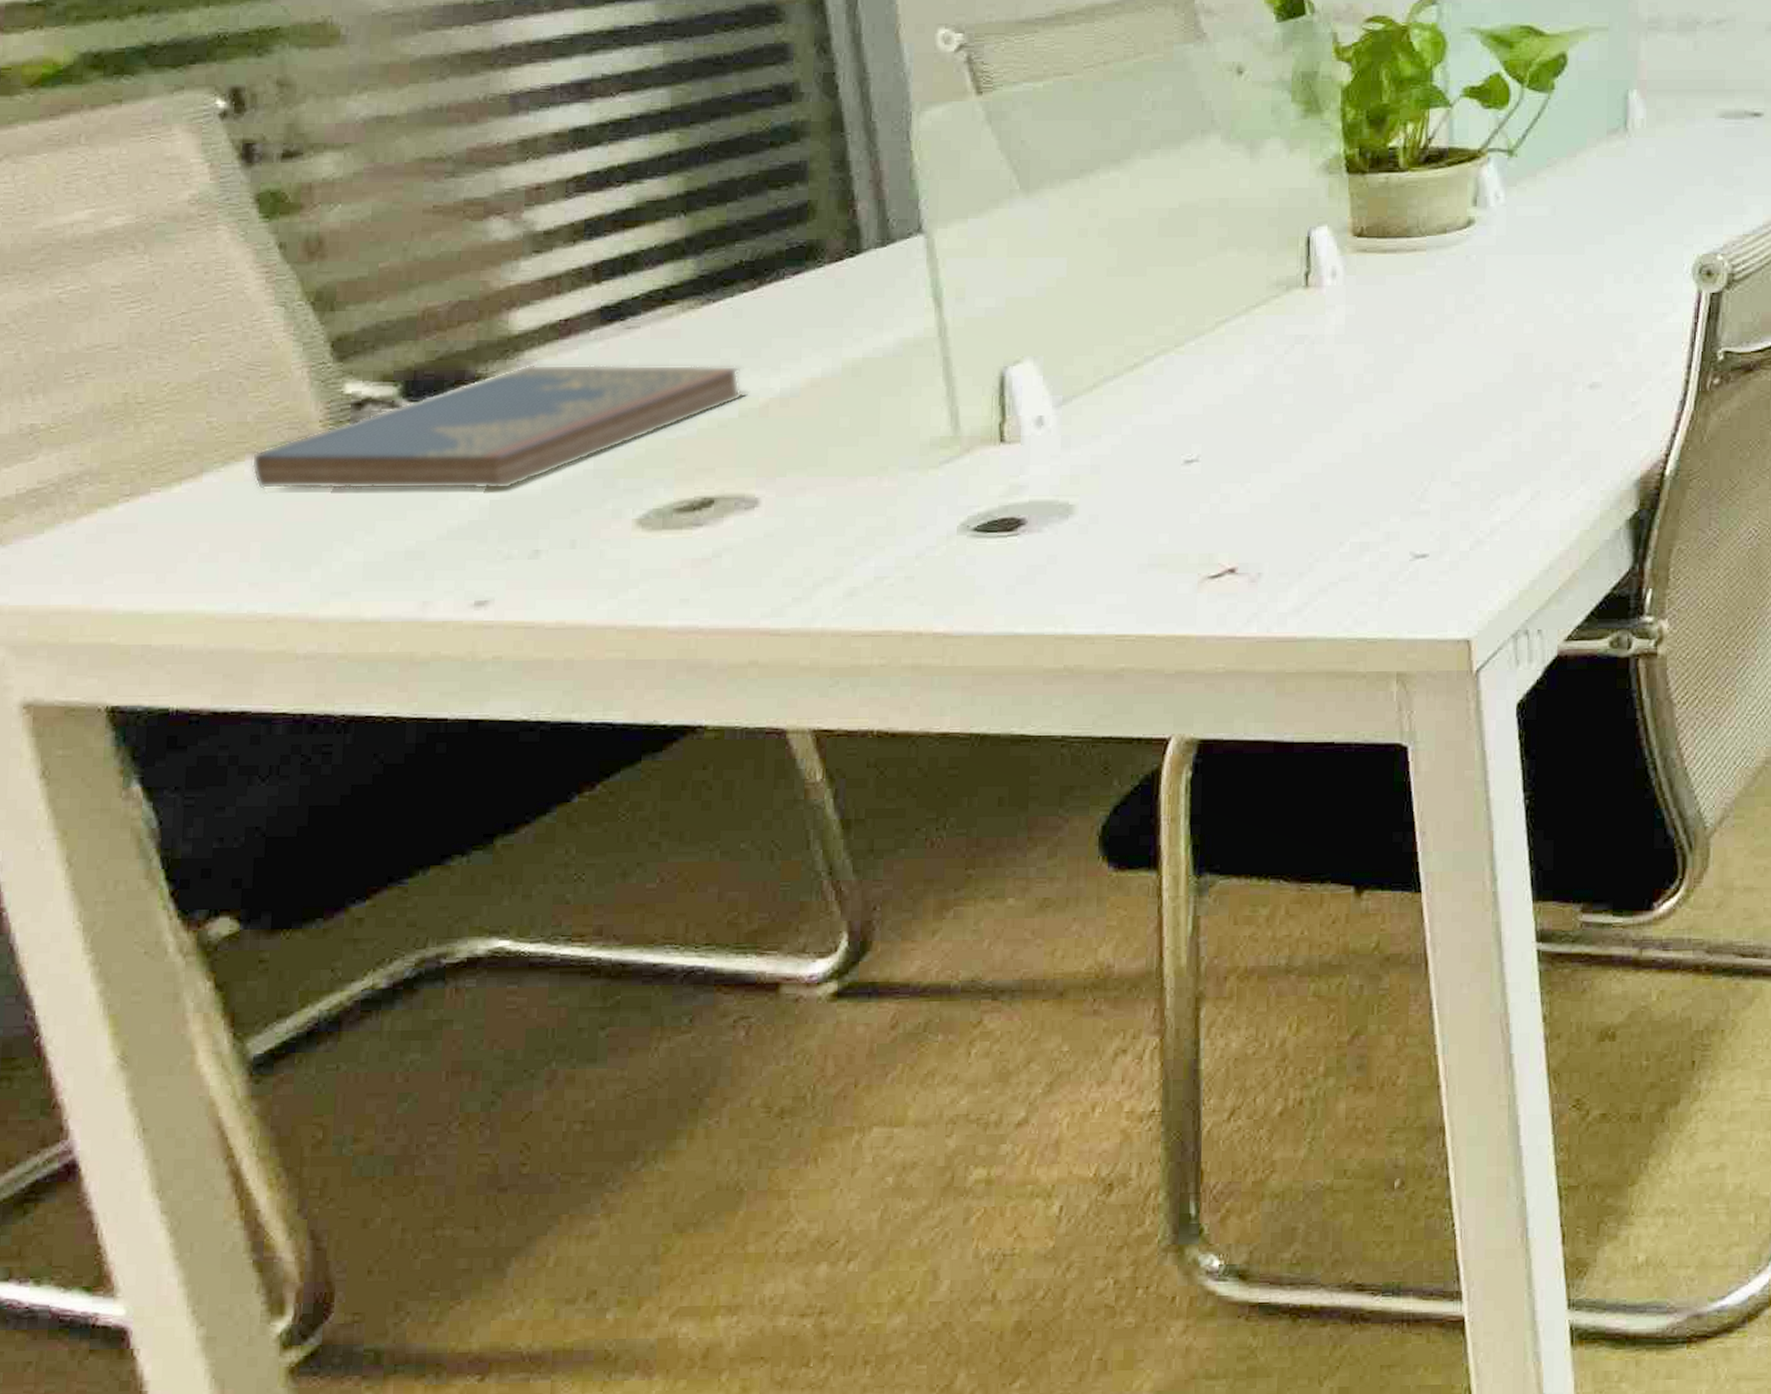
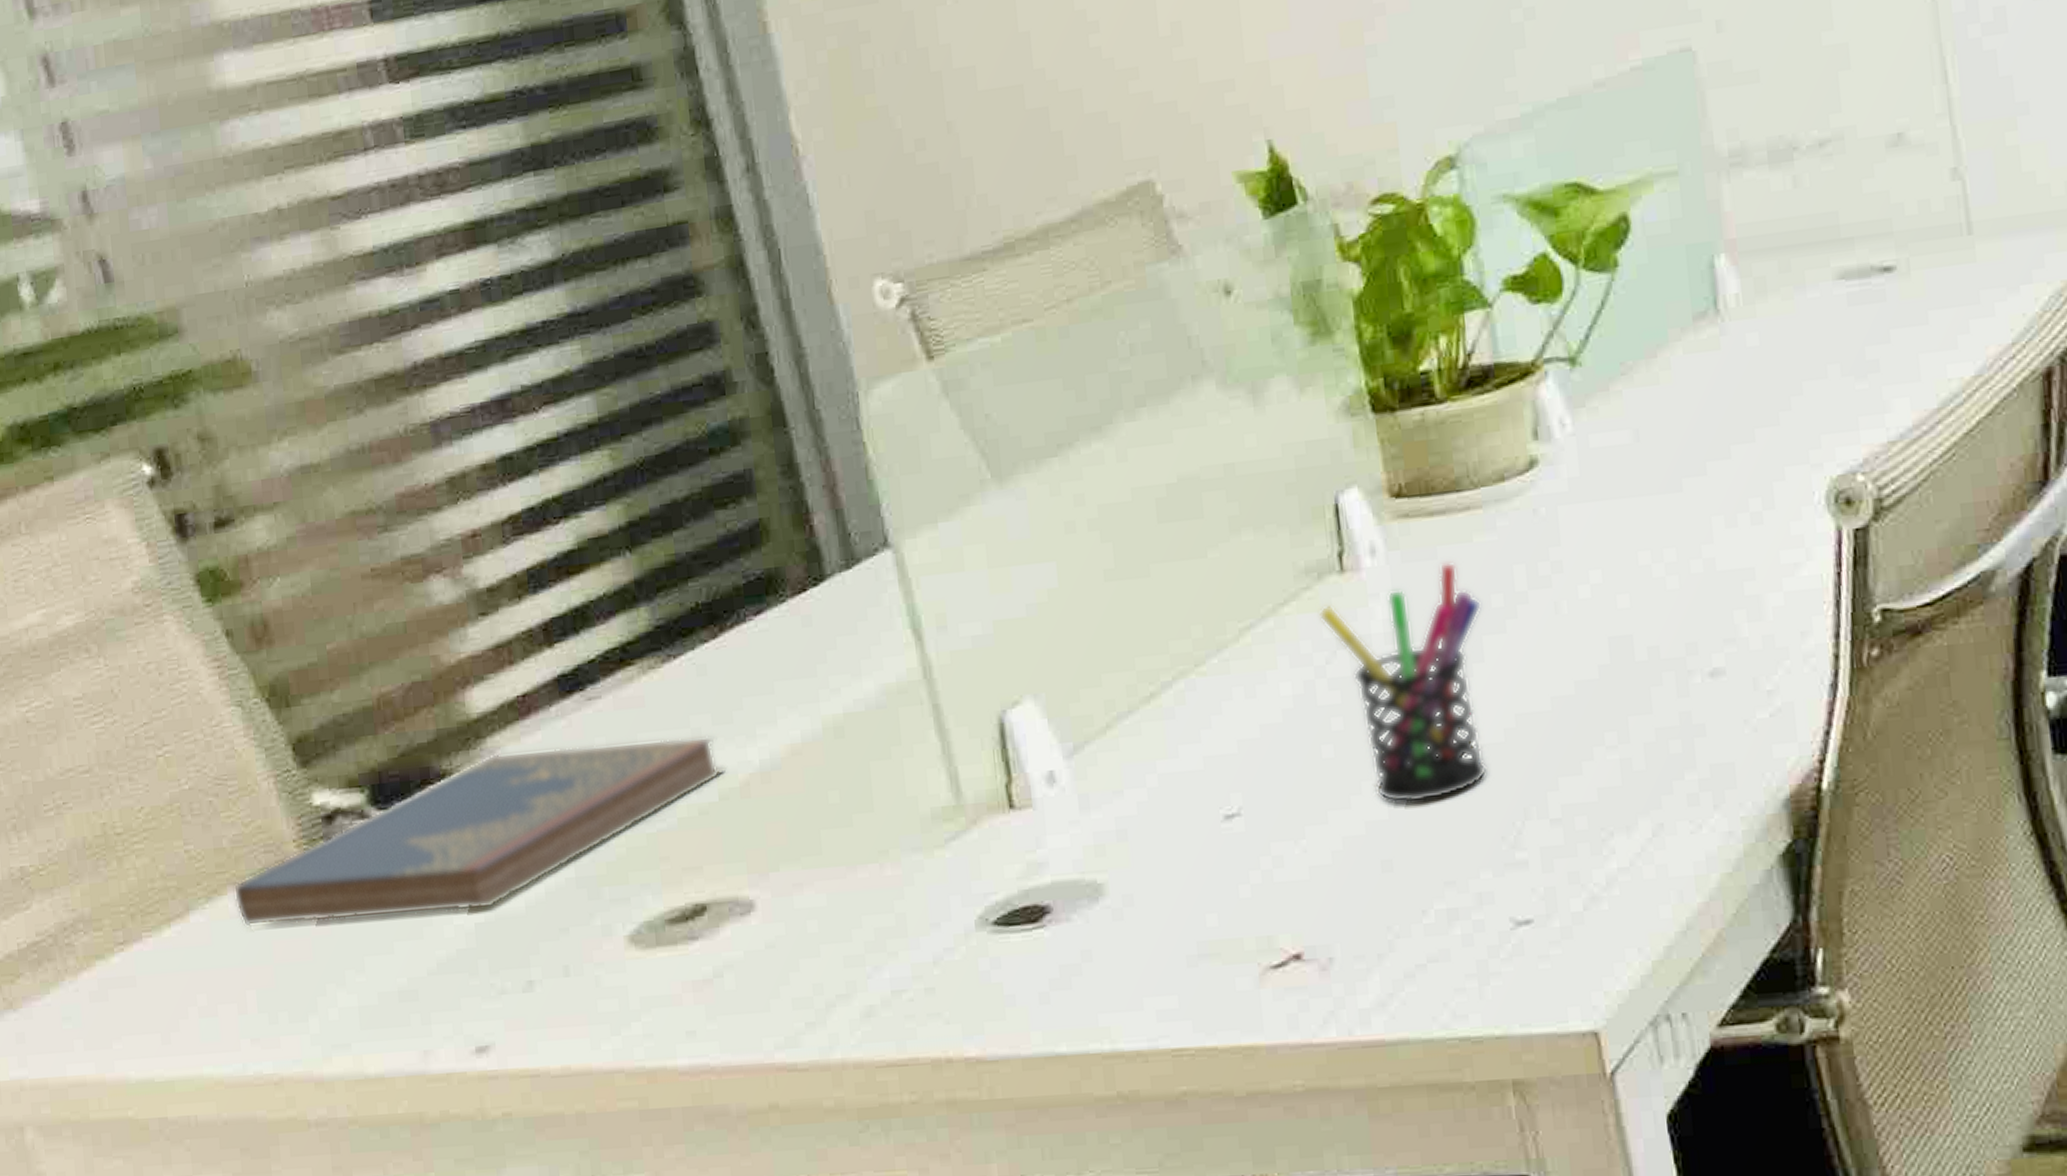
pen holder: none [1283,287,1416,463] -> present [1318,561,1487,804]

